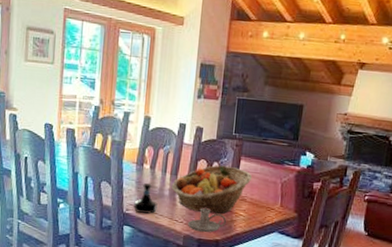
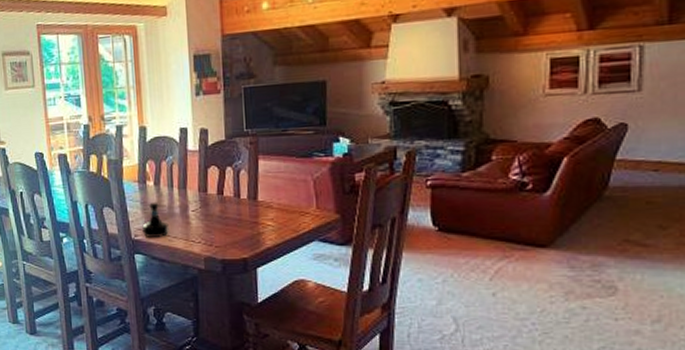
fruit basket: present [171,165,252,214] -> none [181,168,275,229]
candle holder: present [188,208,226,233] -> none [207,222,252,252]

